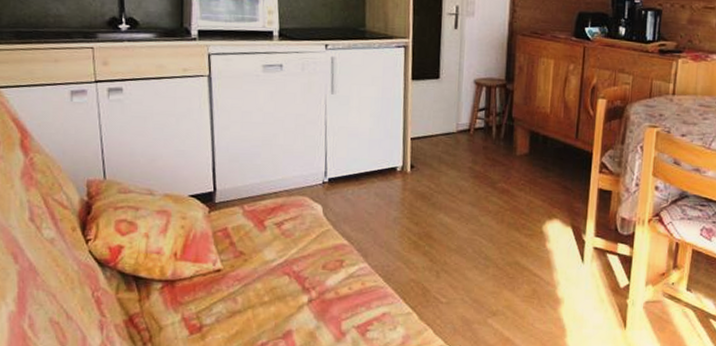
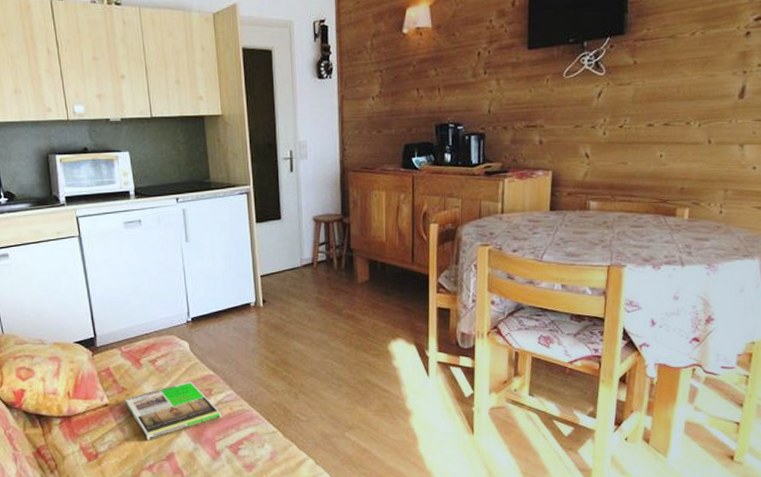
magazine: none [241,249,352,315] -> present [125,381,222,441]

